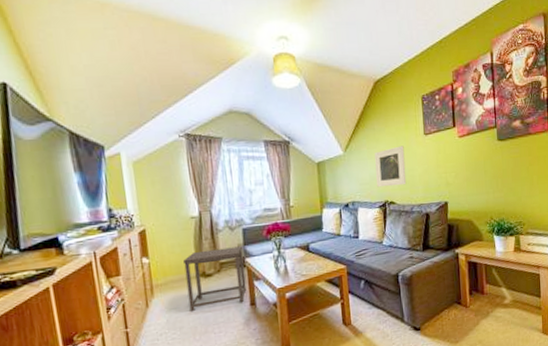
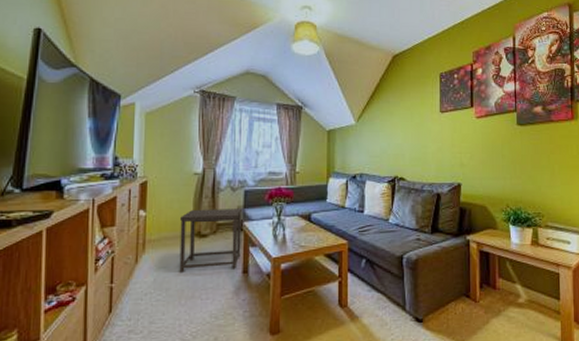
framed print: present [374,145,407,188] -> none [387,121,419,162]

